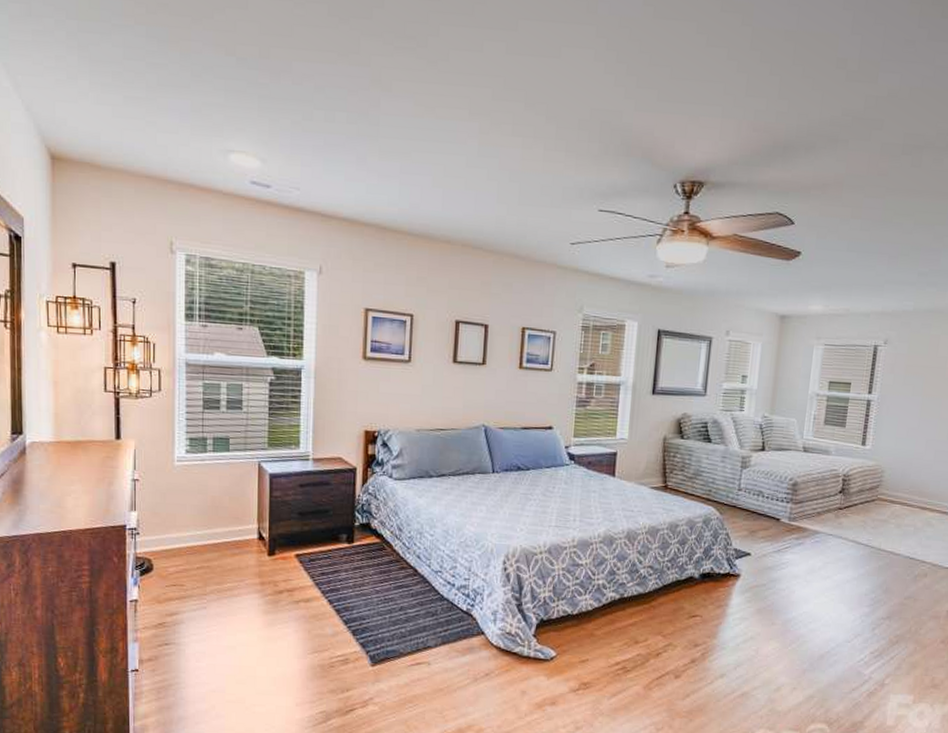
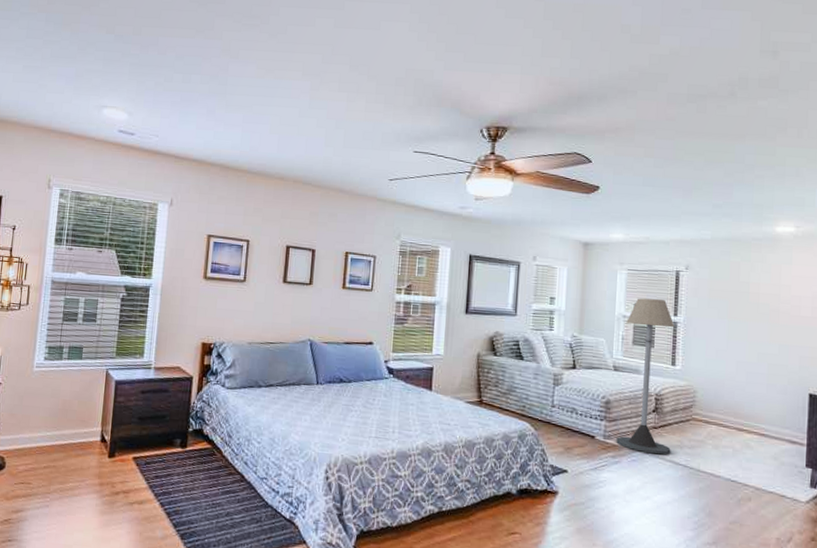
floor lamp: none [801,375,868,535] -> present [616,298,675,455]

